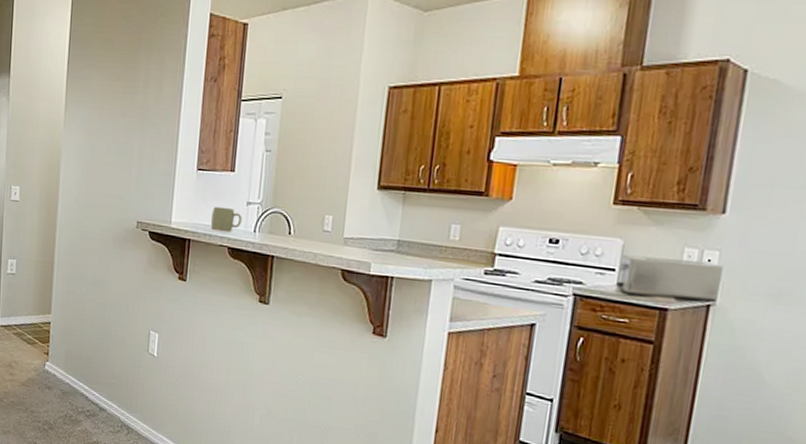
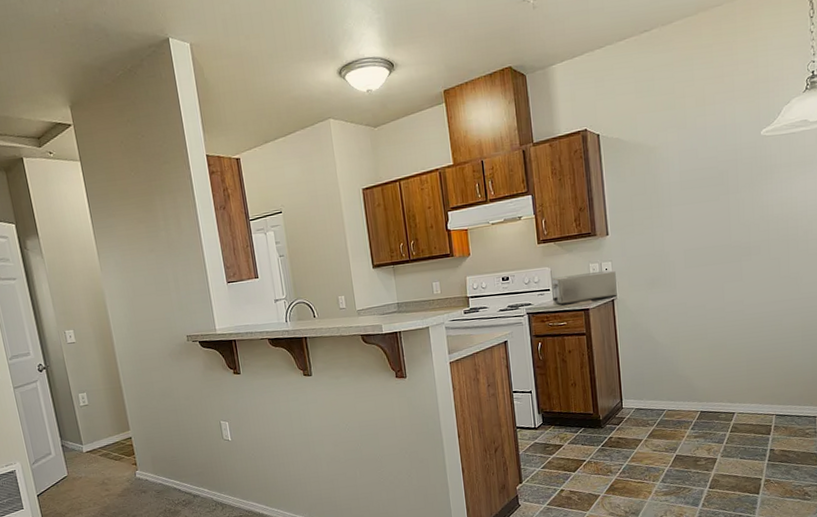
mug: present [210,206,242,233] -> none [247,307,274,329]

